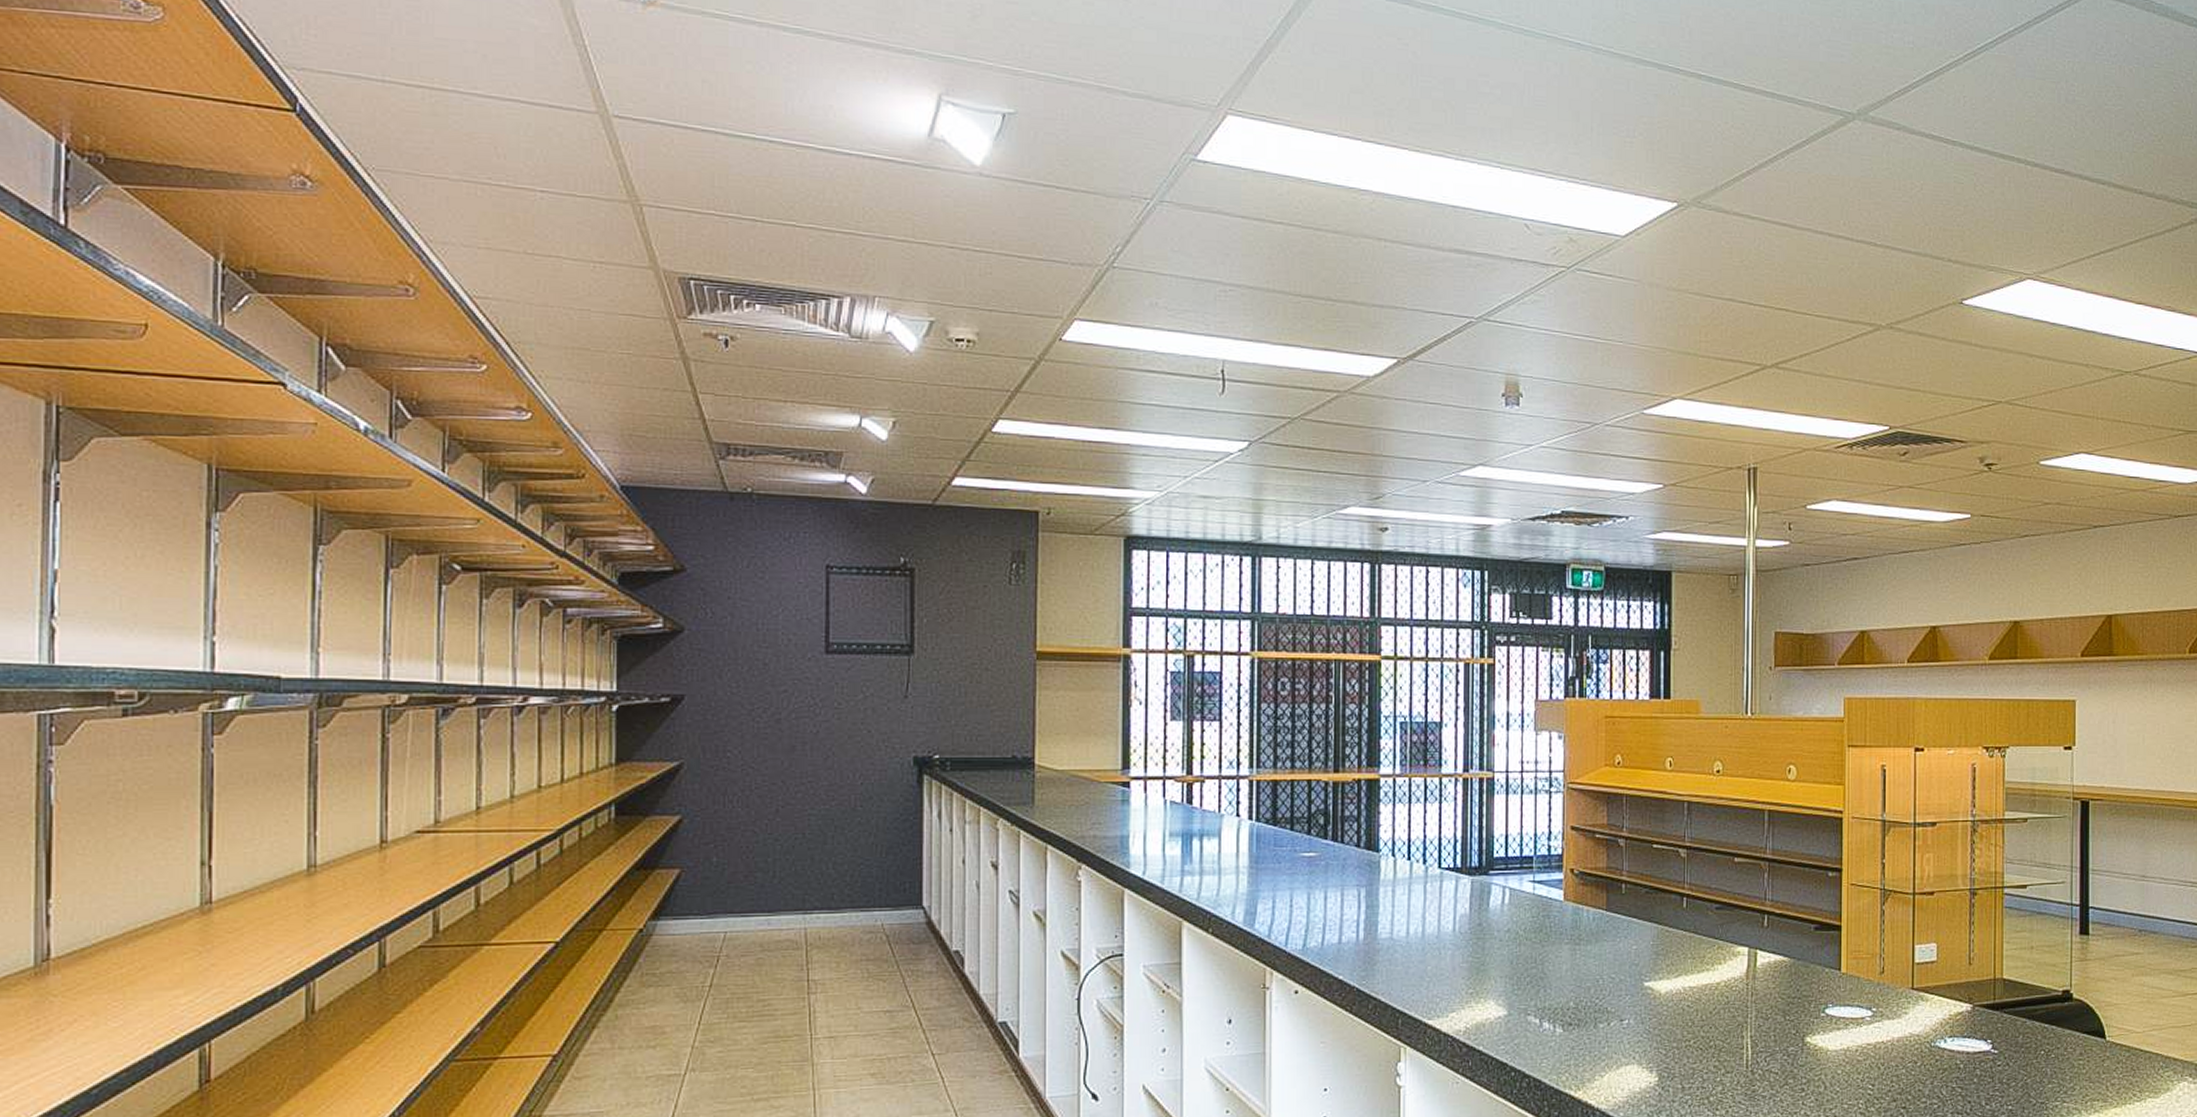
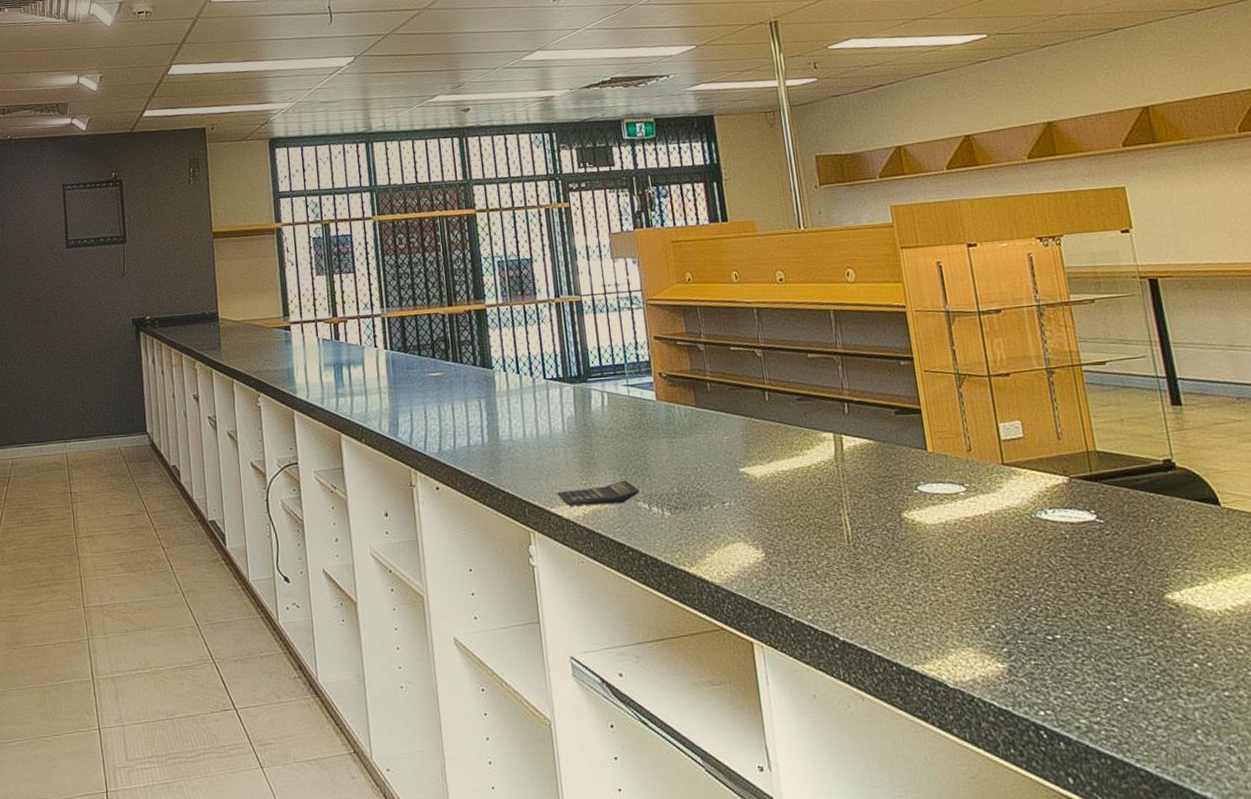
calculator: none [1437,990,1532,1018] -> present [557,480,640,506]

